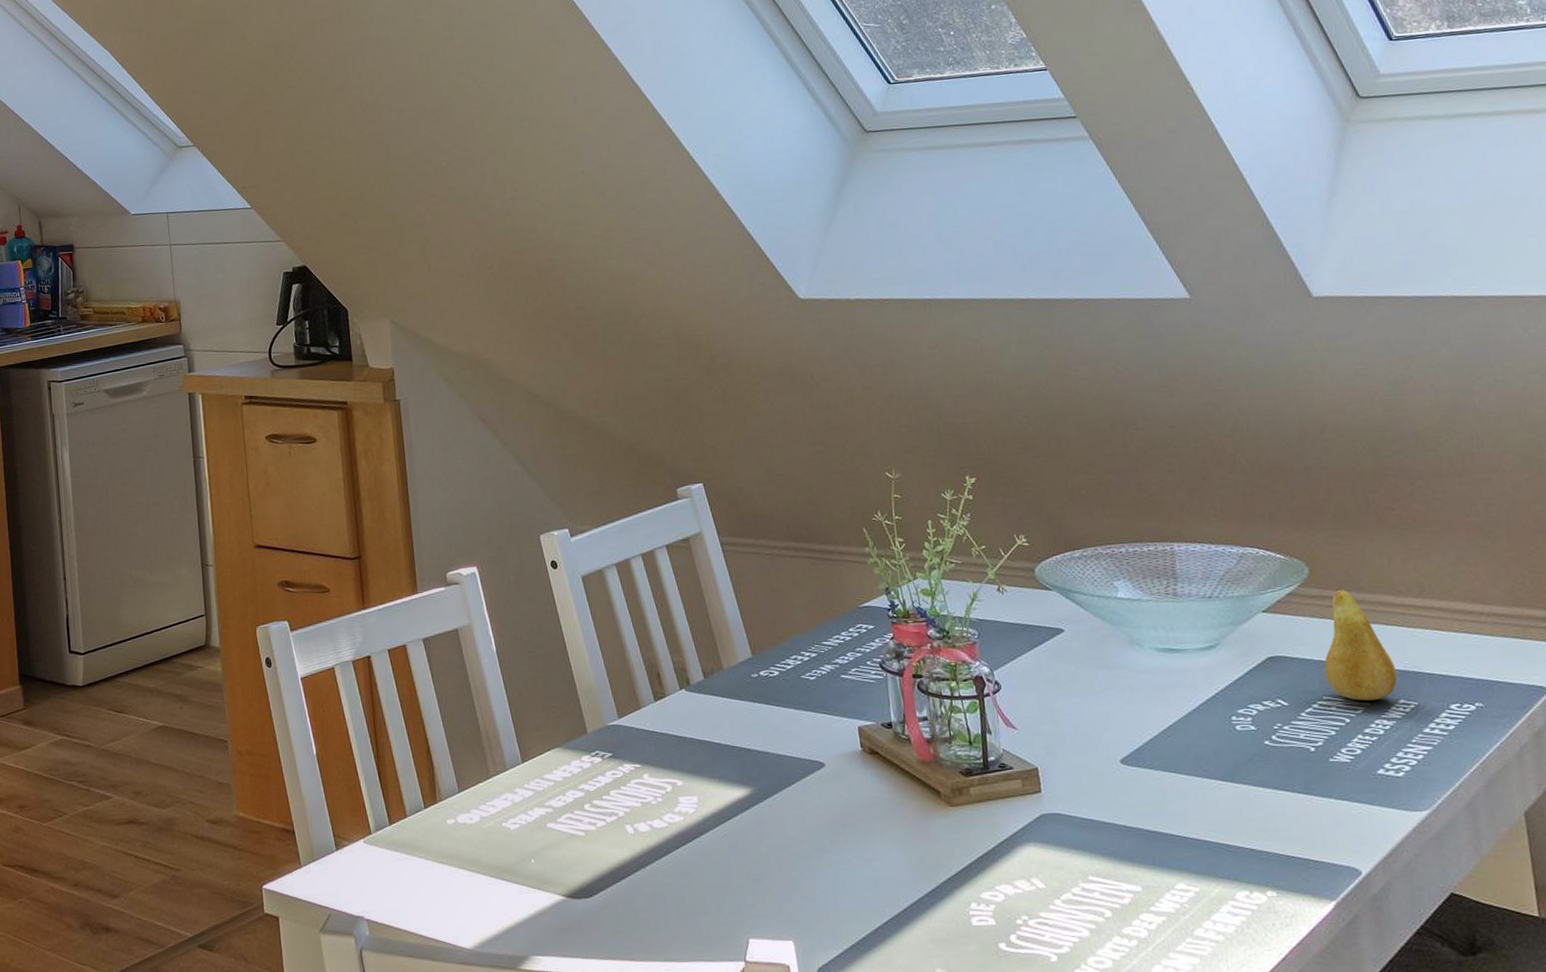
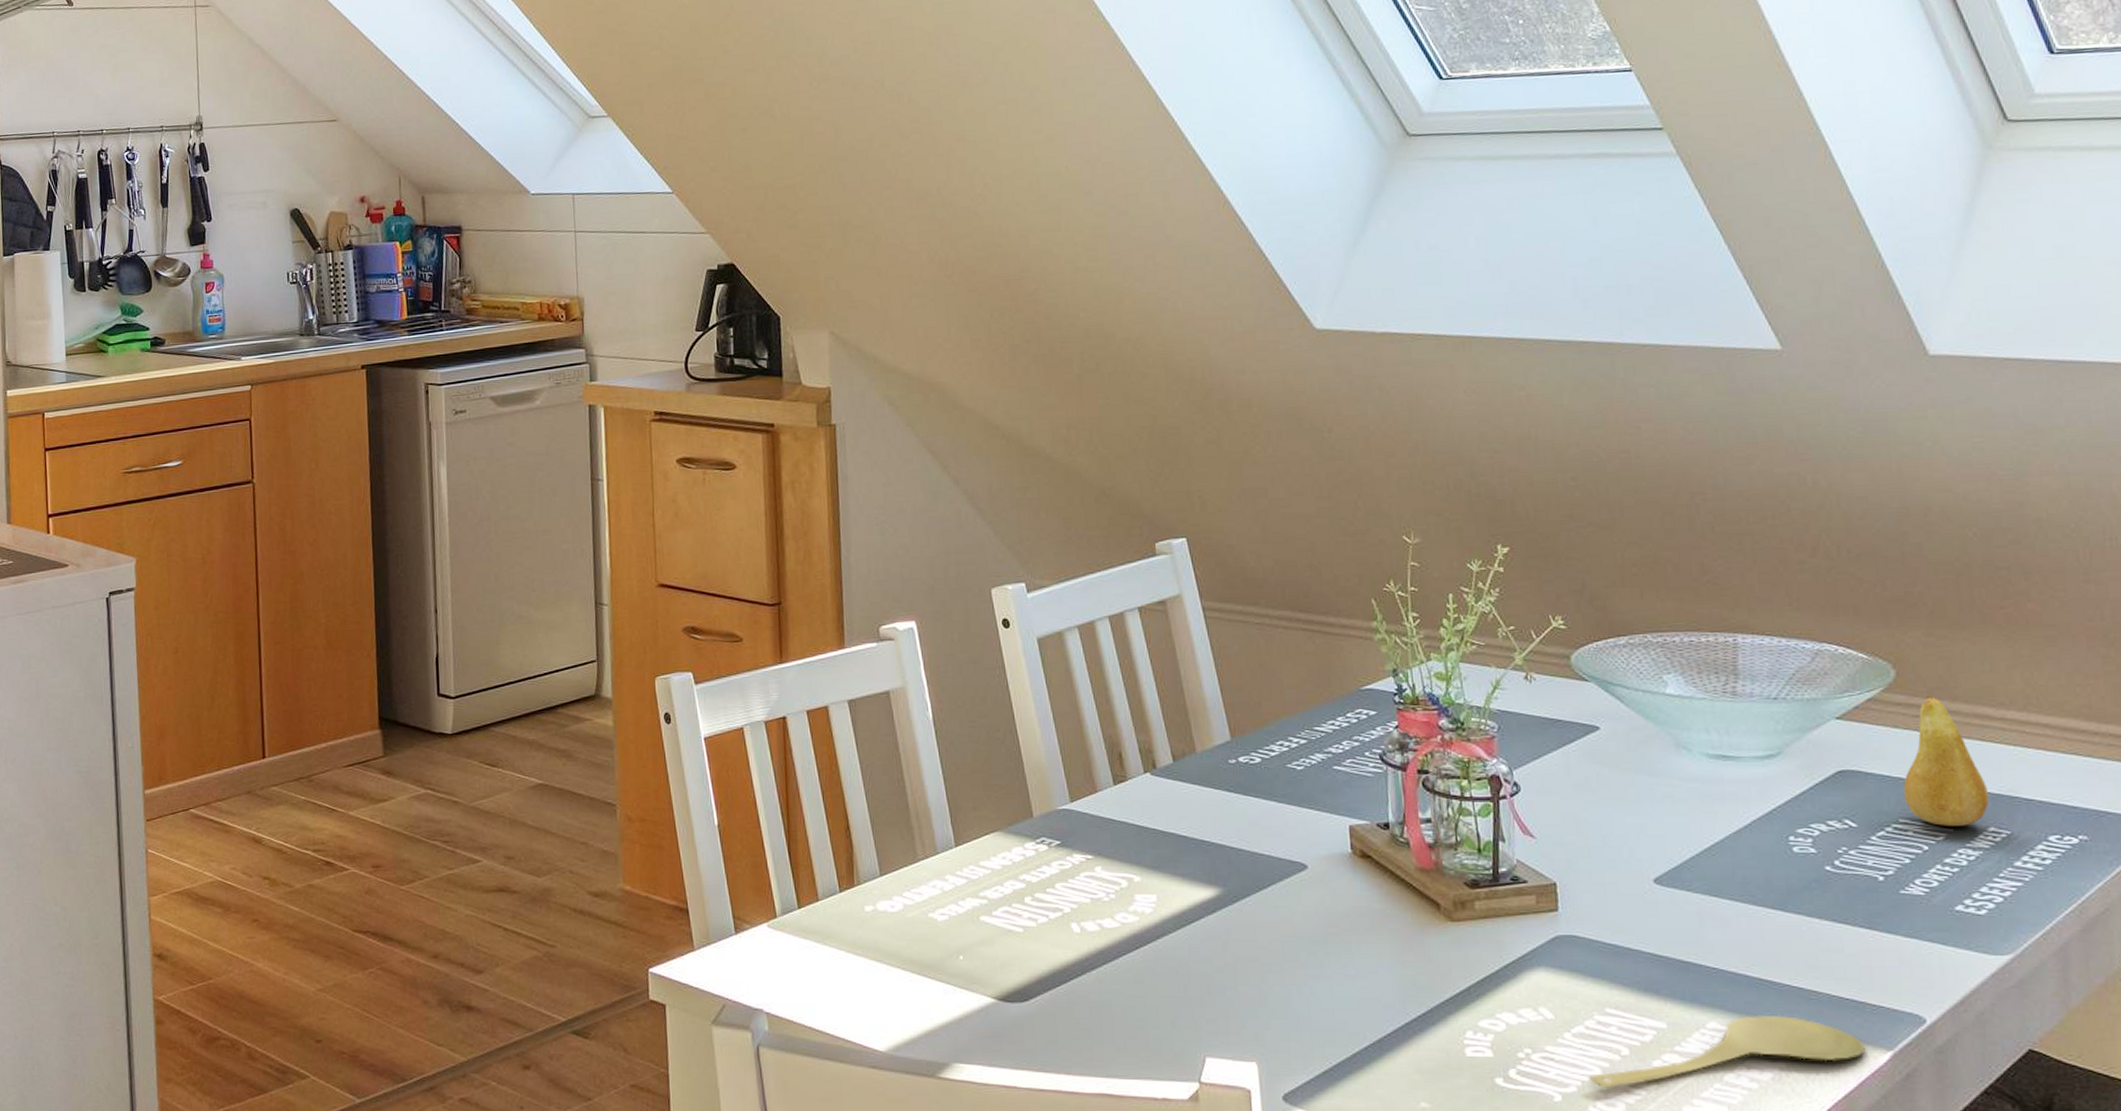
spoon: none [1079,874,1312,947] -> present [1590,1014,1865,1088]

